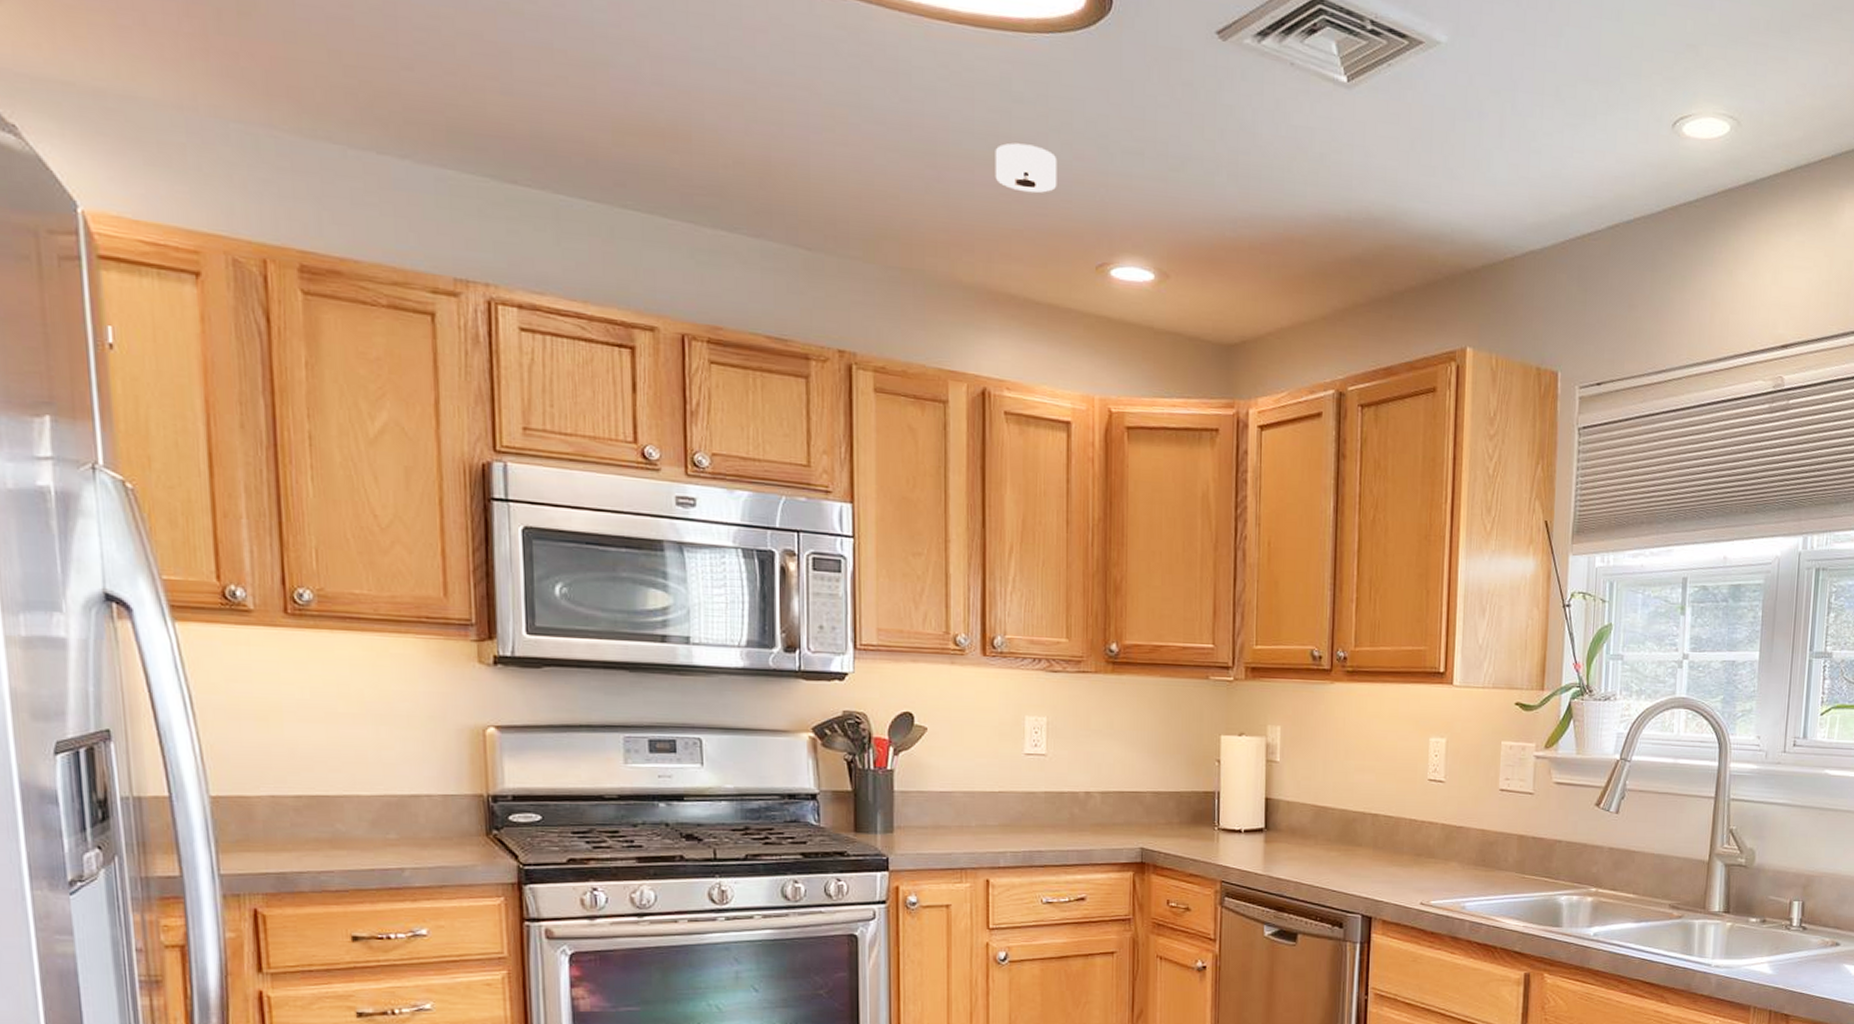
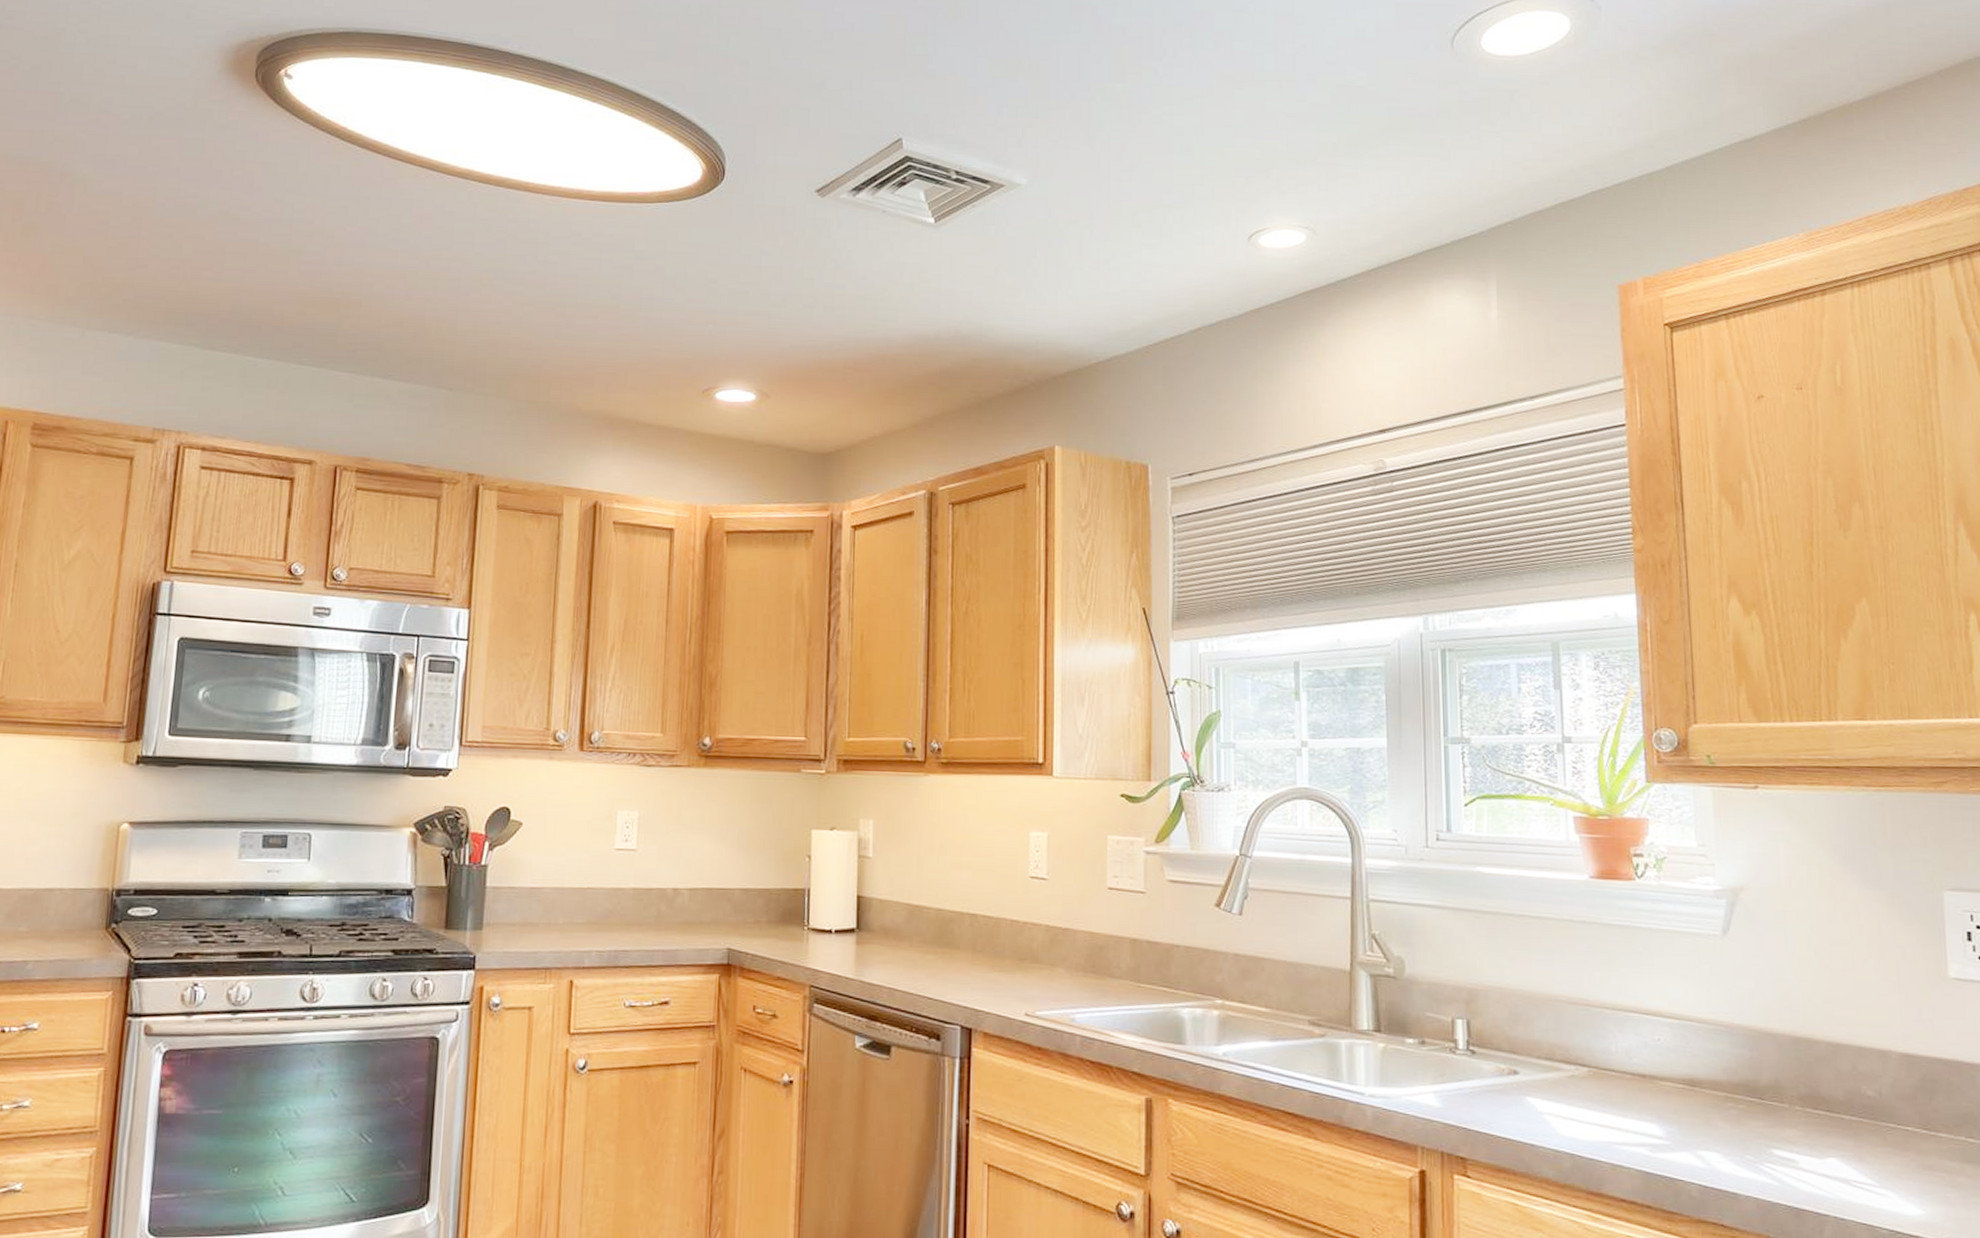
smoke detector: present [995,142,1057,193] -> none [616,292,672,332]

